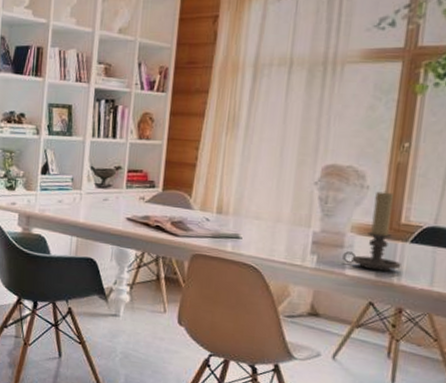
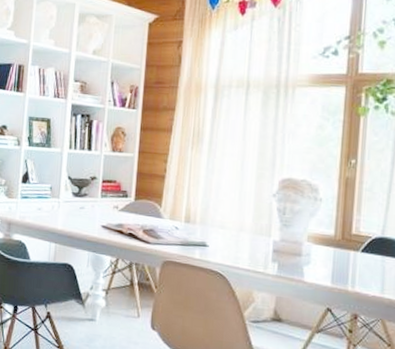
candle holder: present [342,191,402,272] -> none [301,203,354,279]

